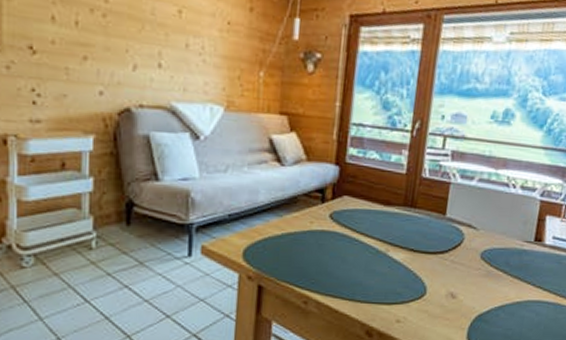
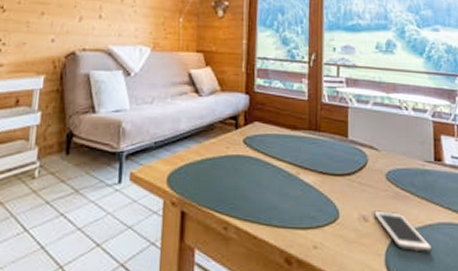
cell phone: none [462,288,517,327] -> present [373,210,433,252]

